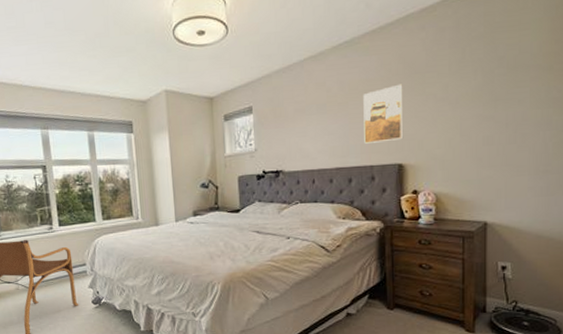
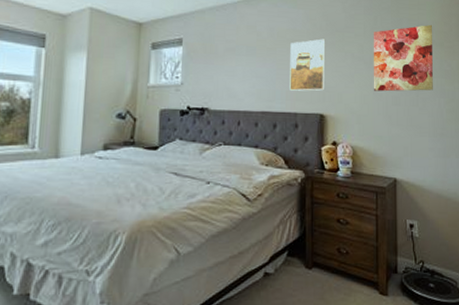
wall art: none [460,45,538,133] -> present [373,24,433,92]

